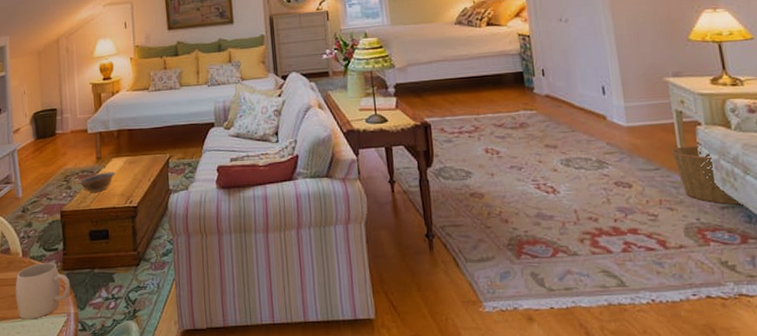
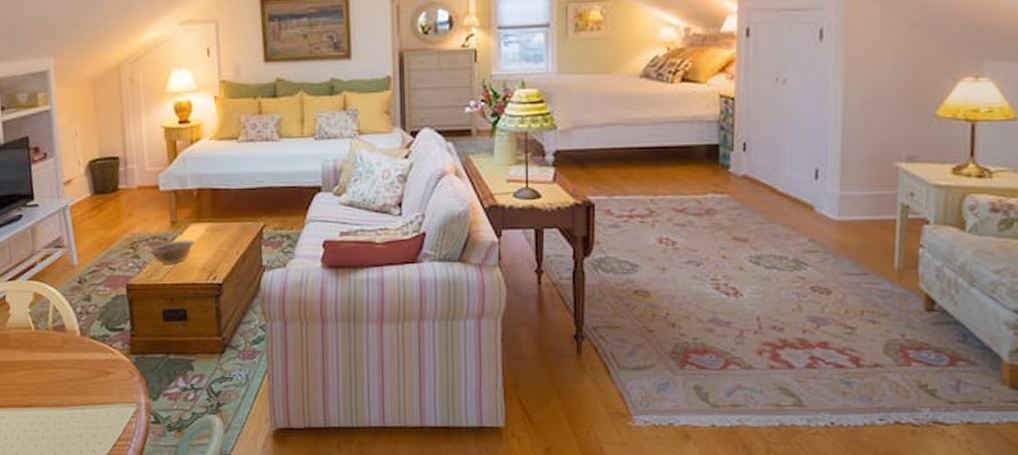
mug: present [15,262,71,320] -> none [72,343,141,408]
basket: present [672,145,740,205] -> none [887,248,957,321]

